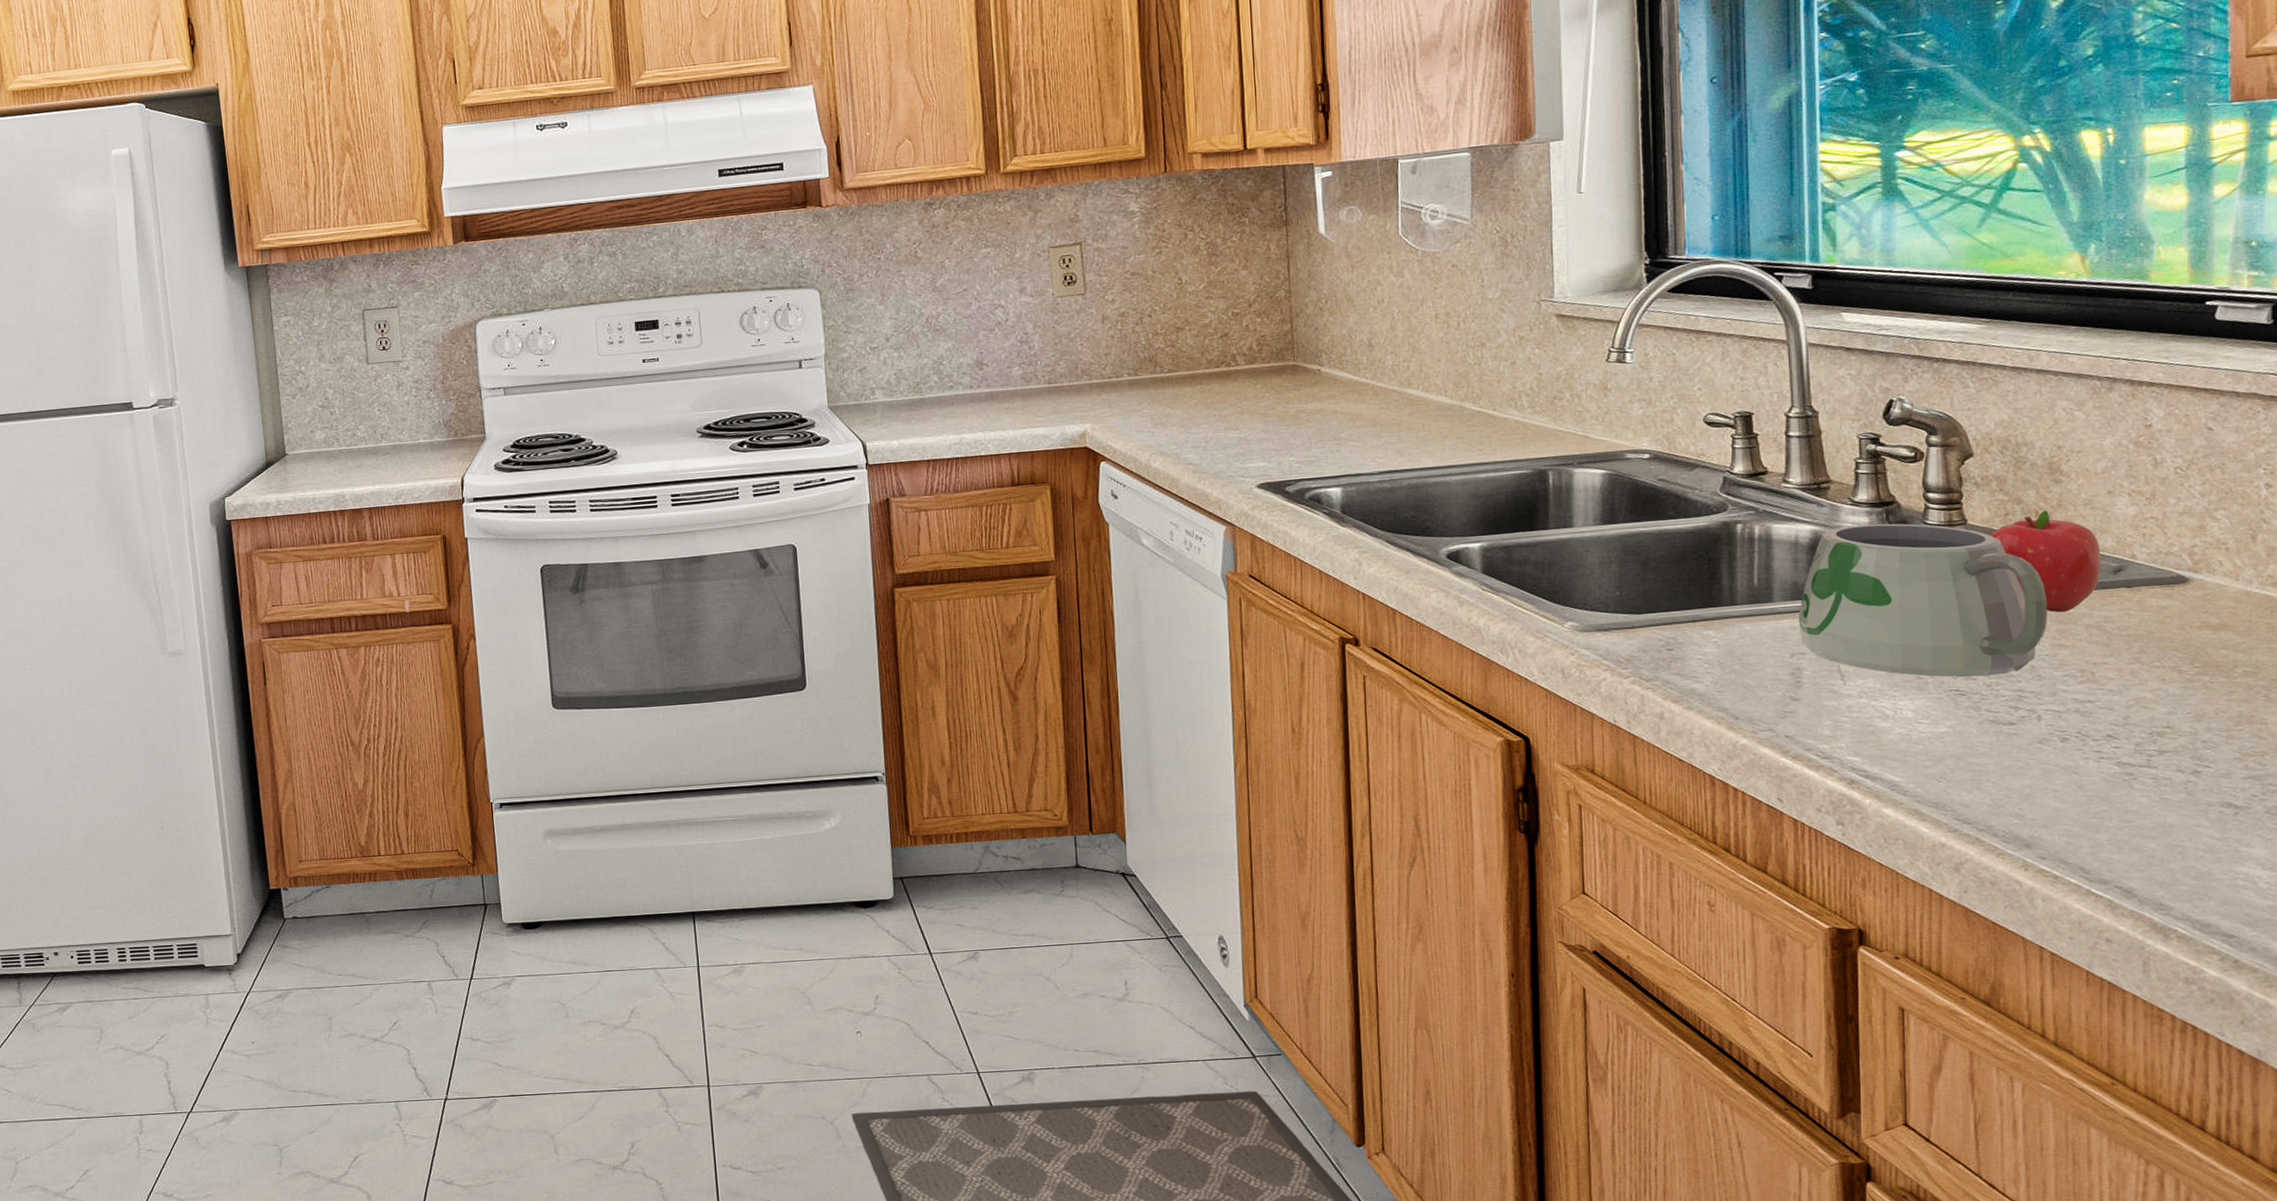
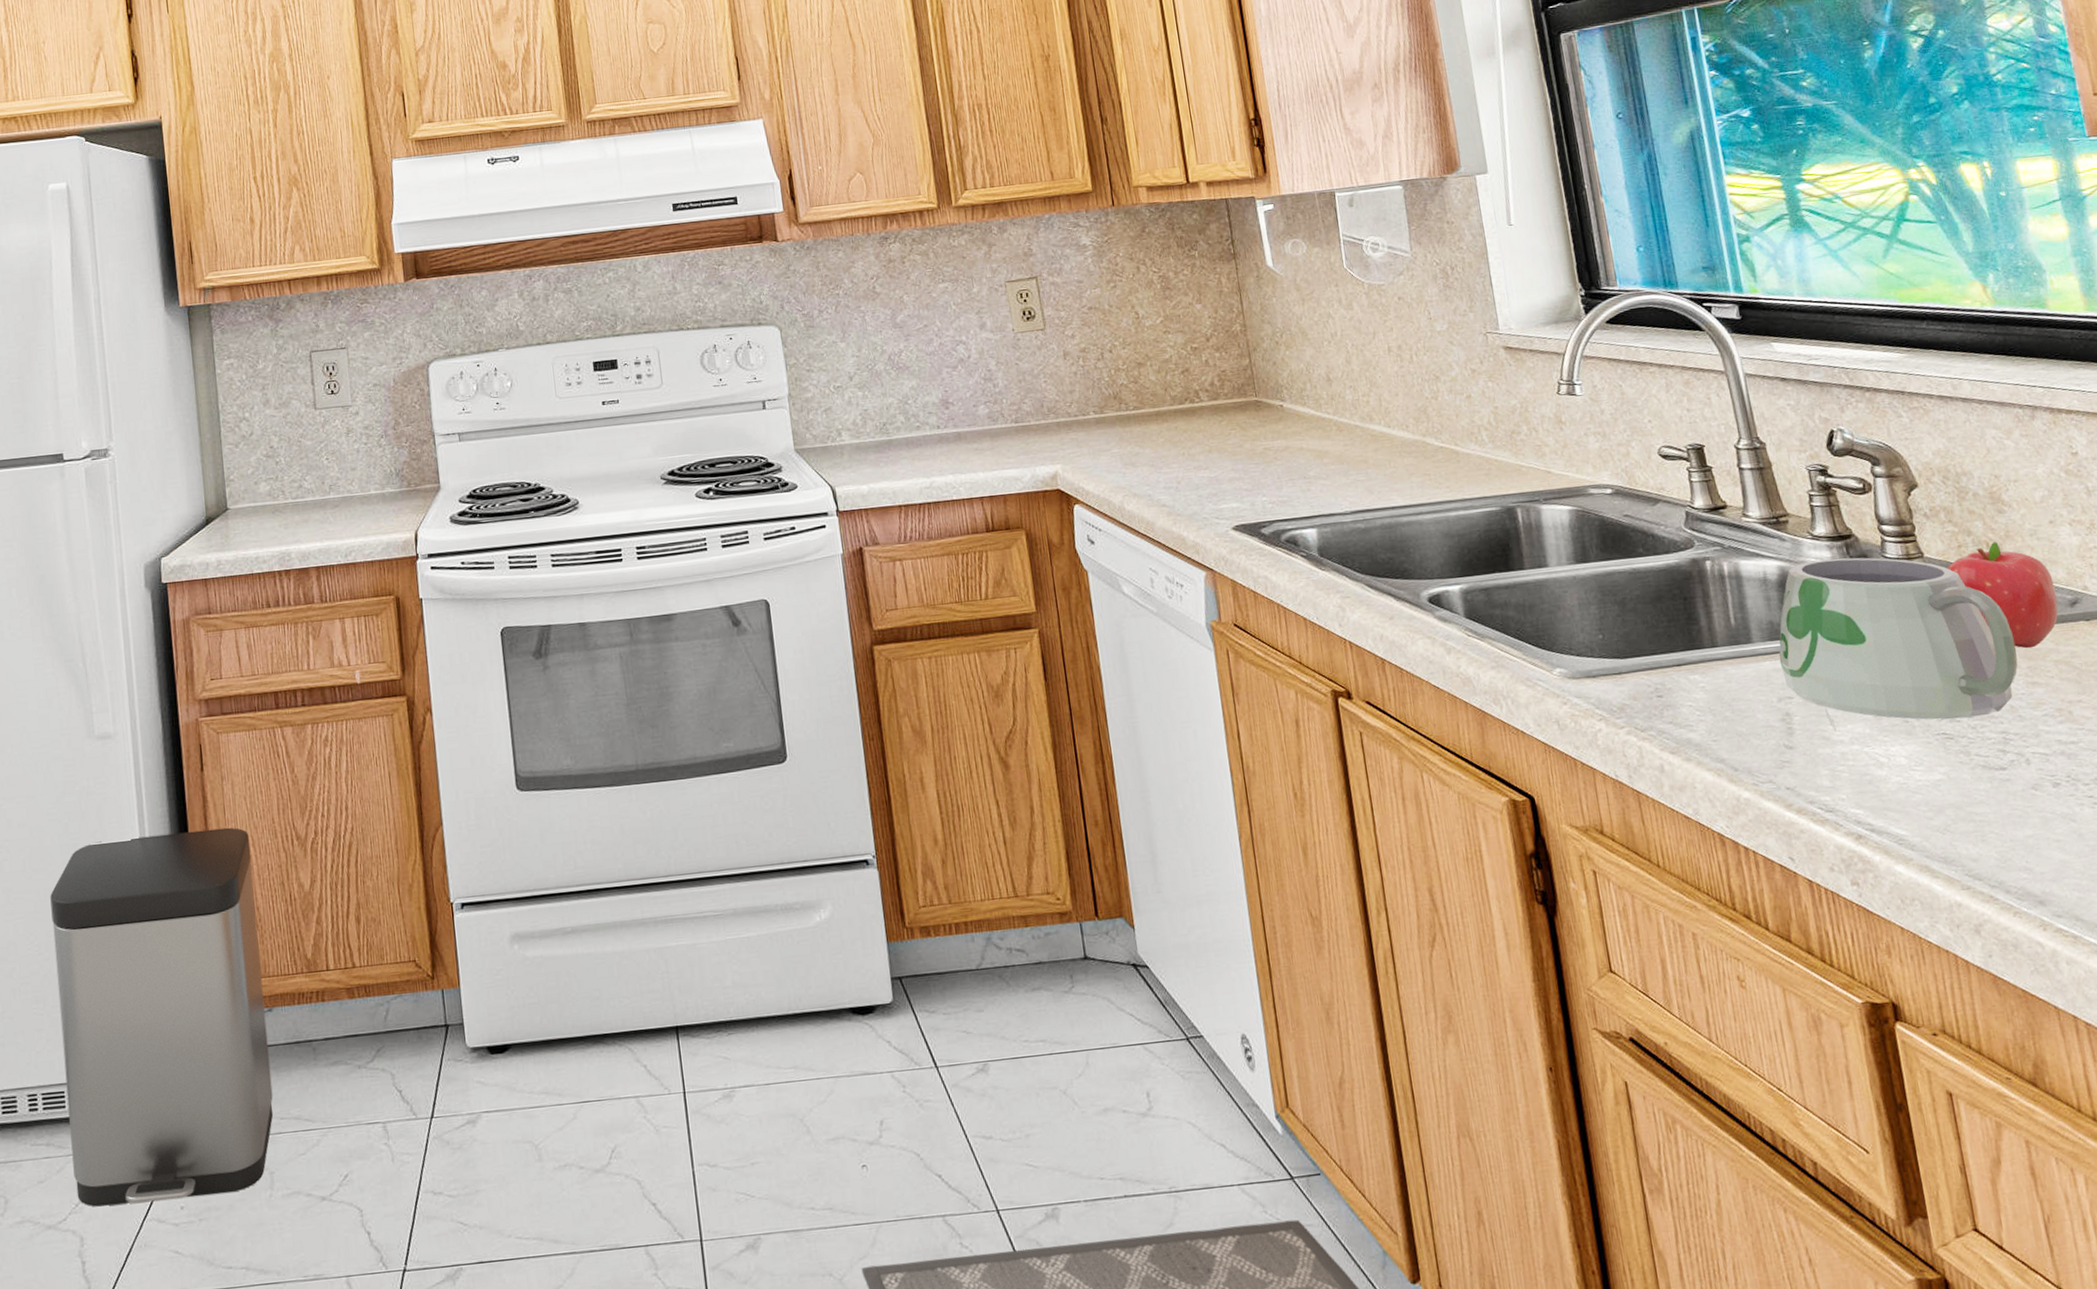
pedal bin: none [132,733,331,1039] -> present [50,827,273,1207]

